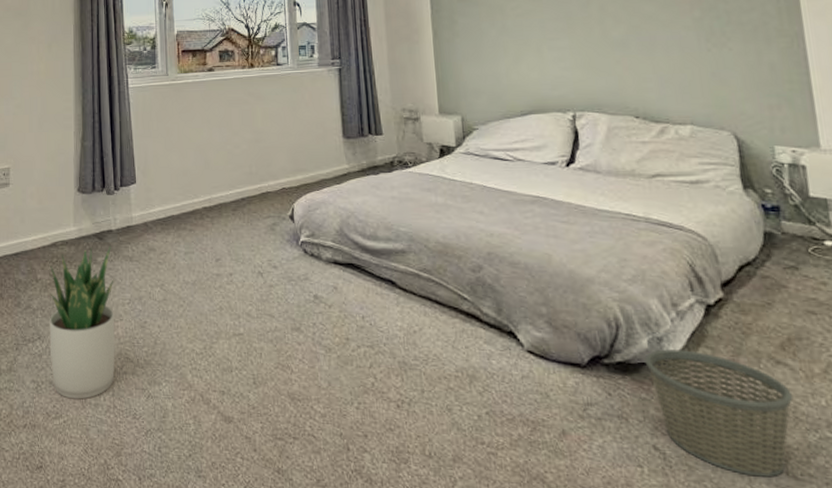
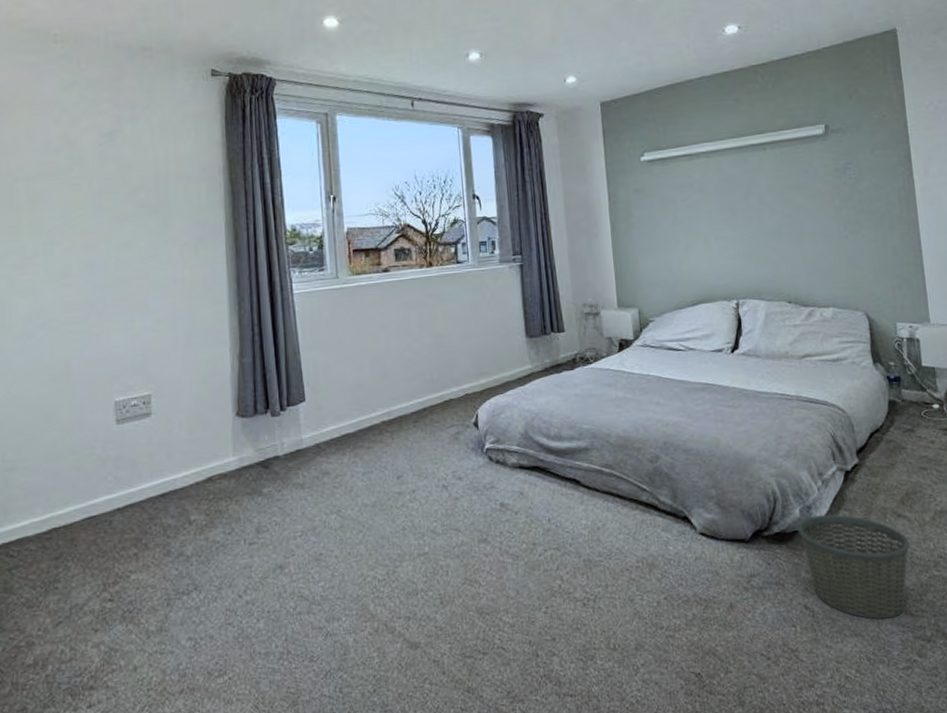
planter: present [49,246,116,400] -> none [206,474,288,652]

